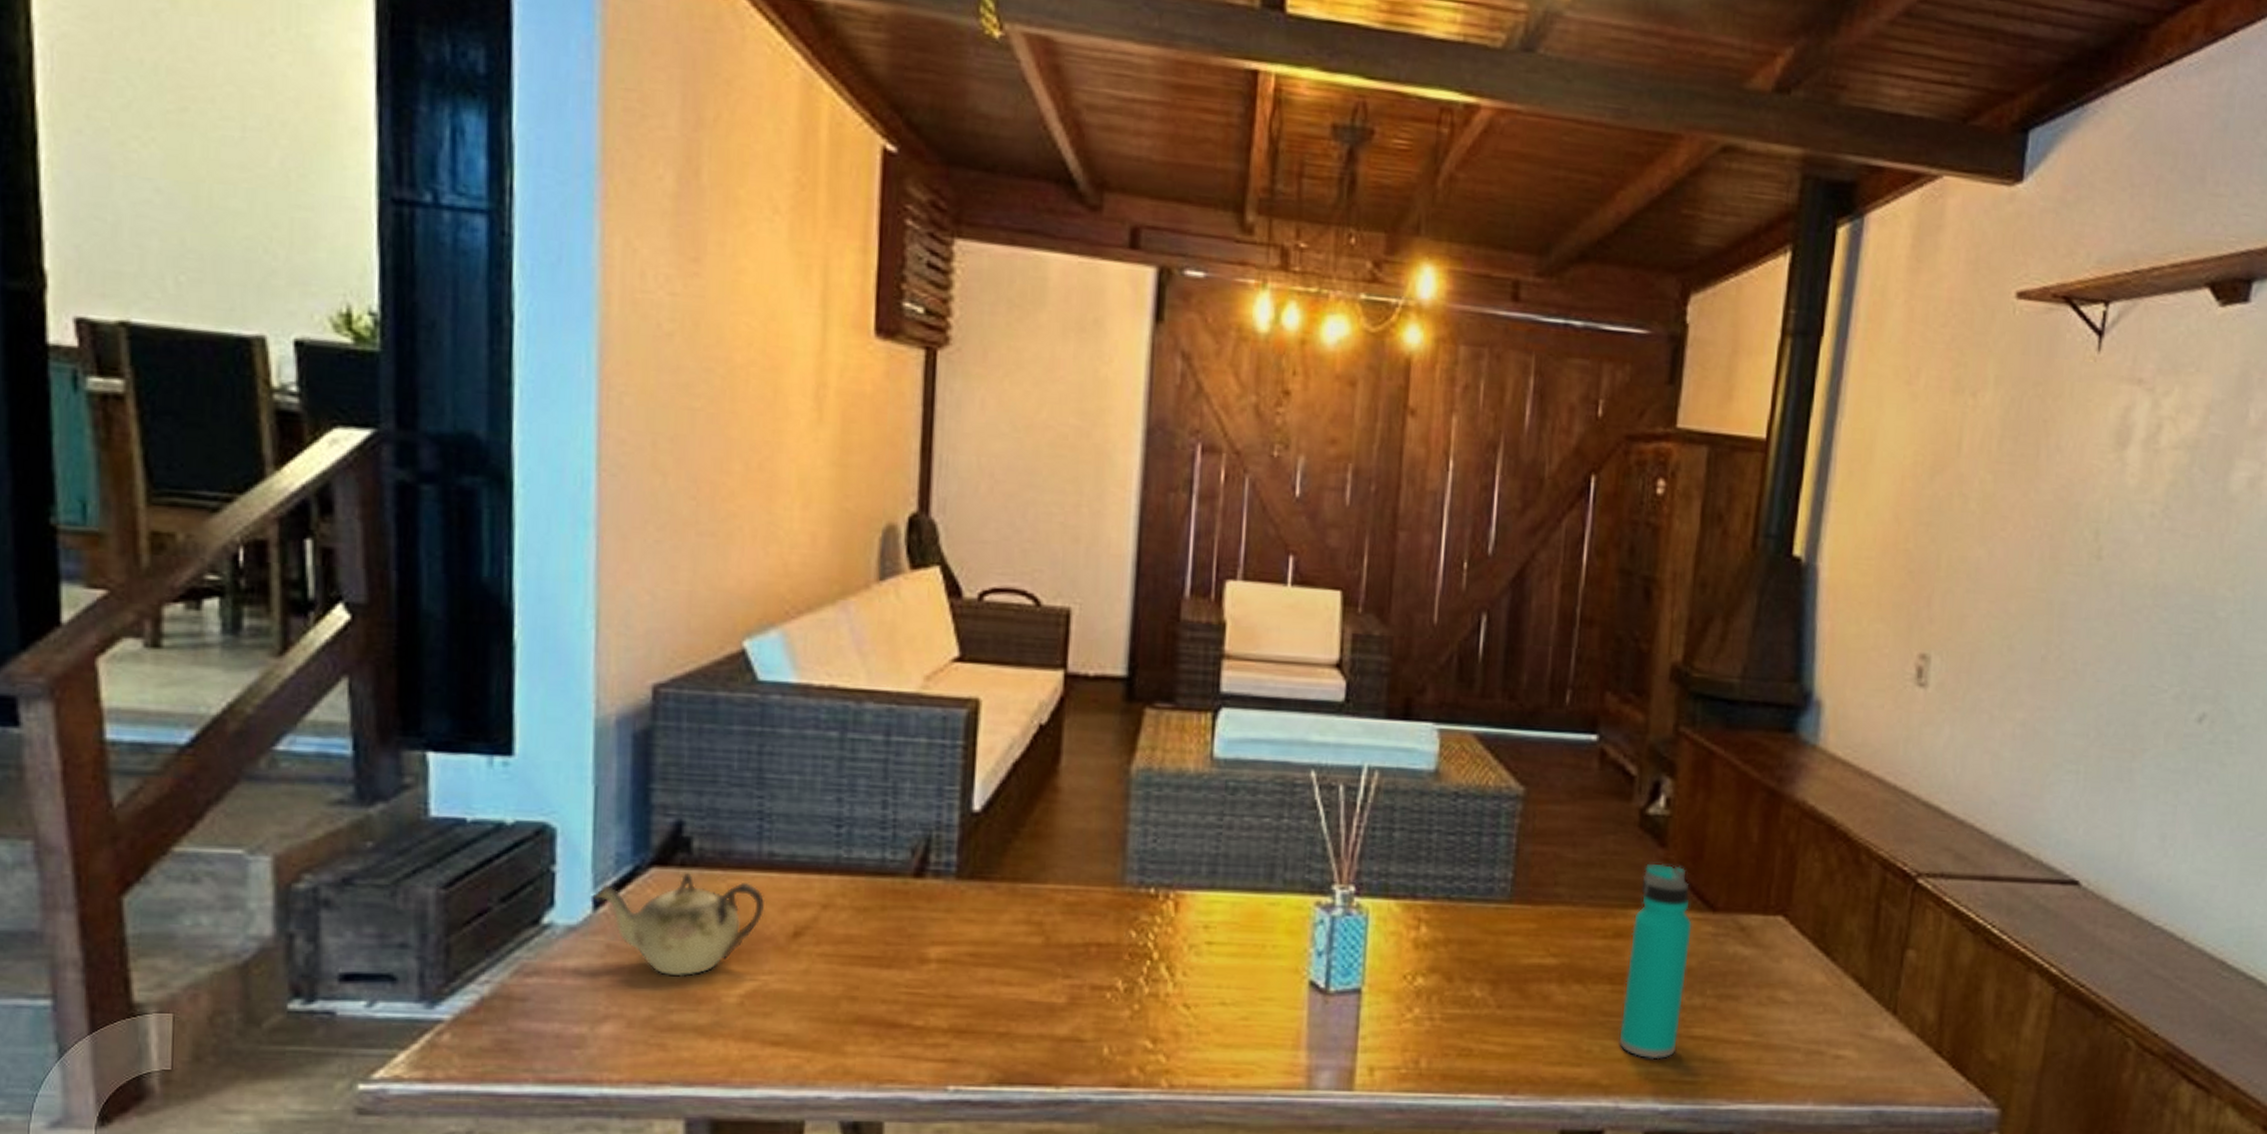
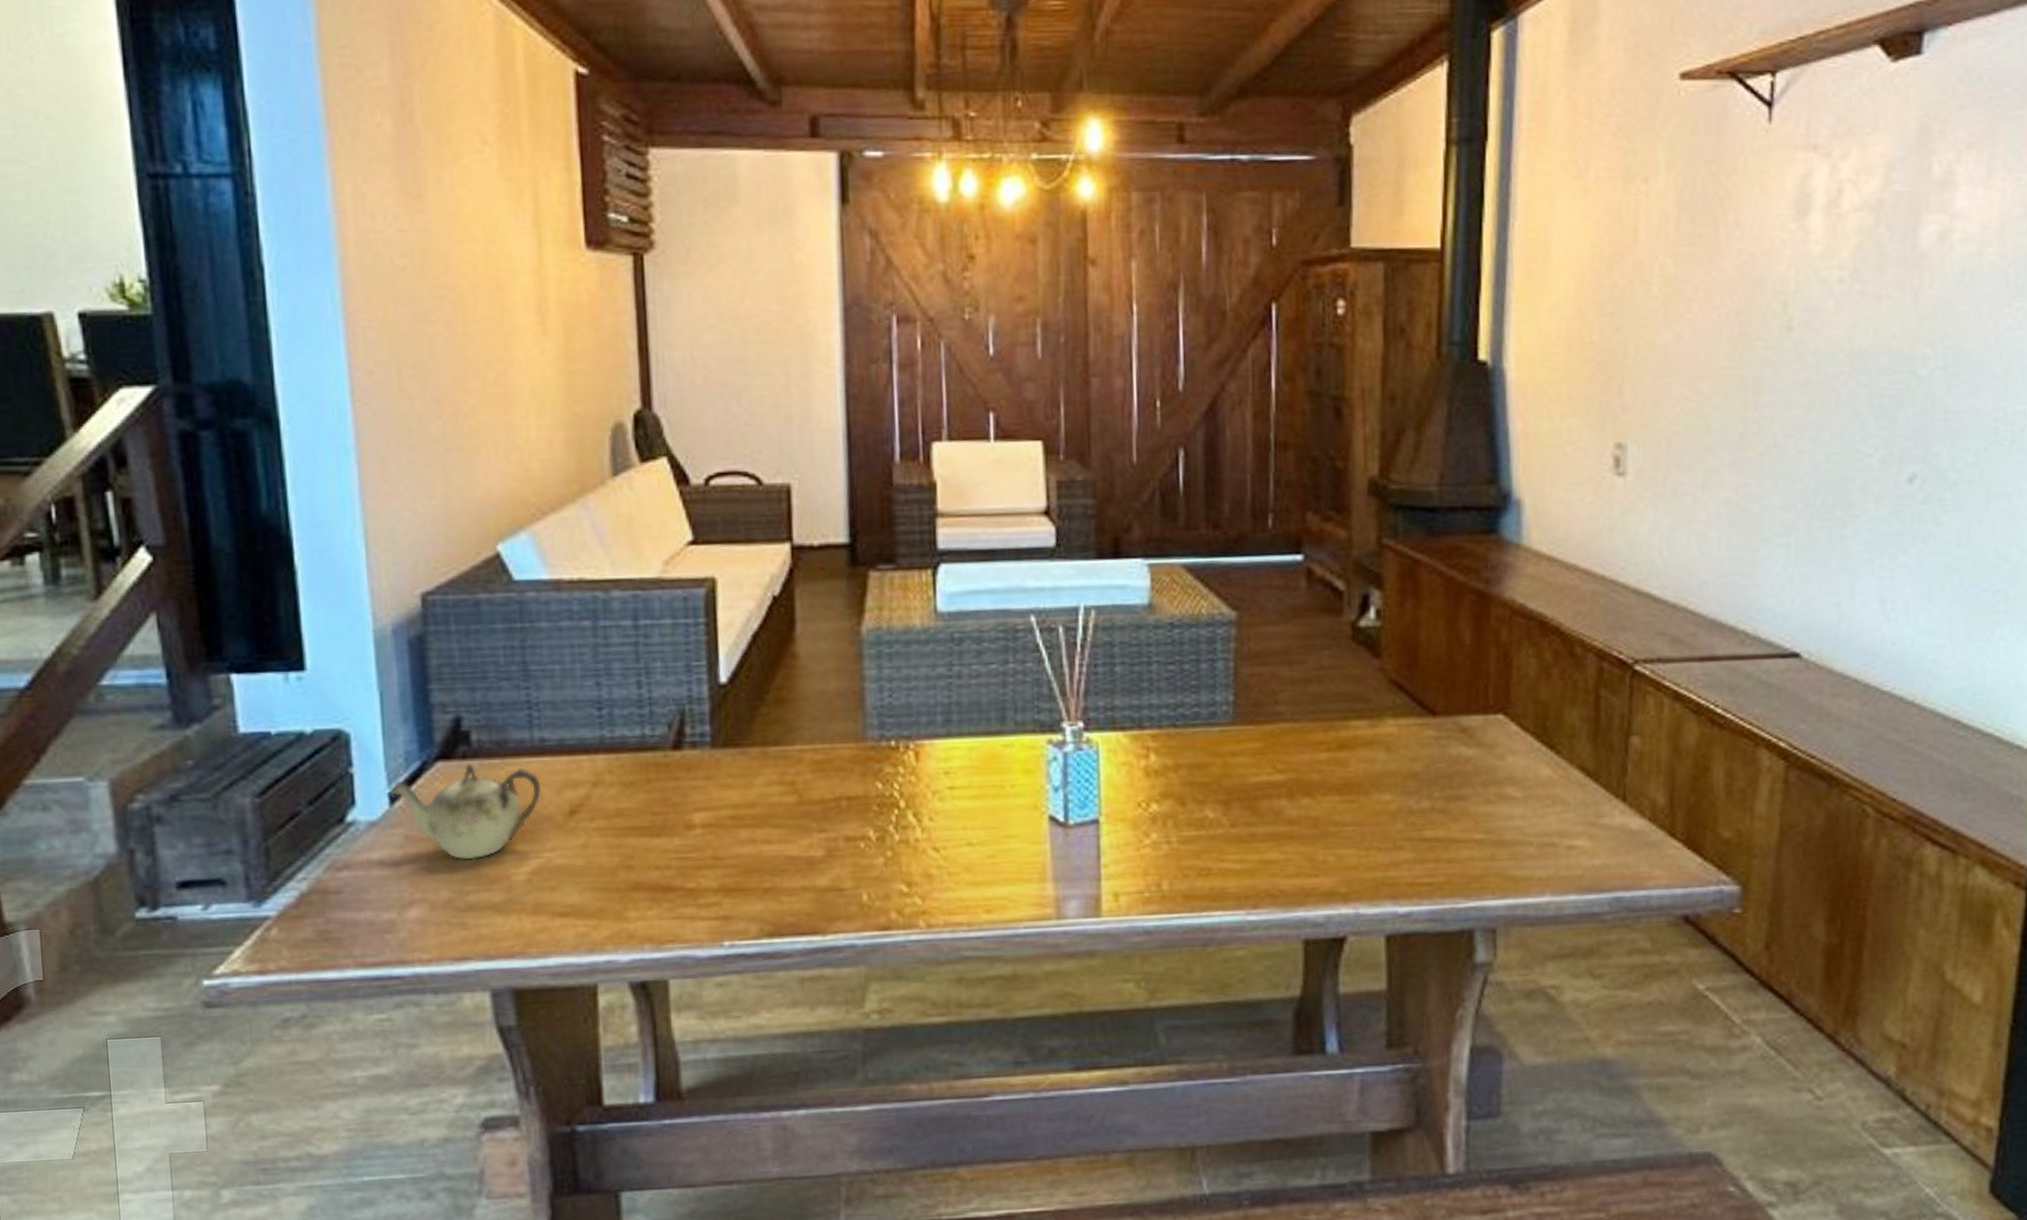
water bottle: present [1619,863,1692,1060] -> none [1352,673,1414,865]

